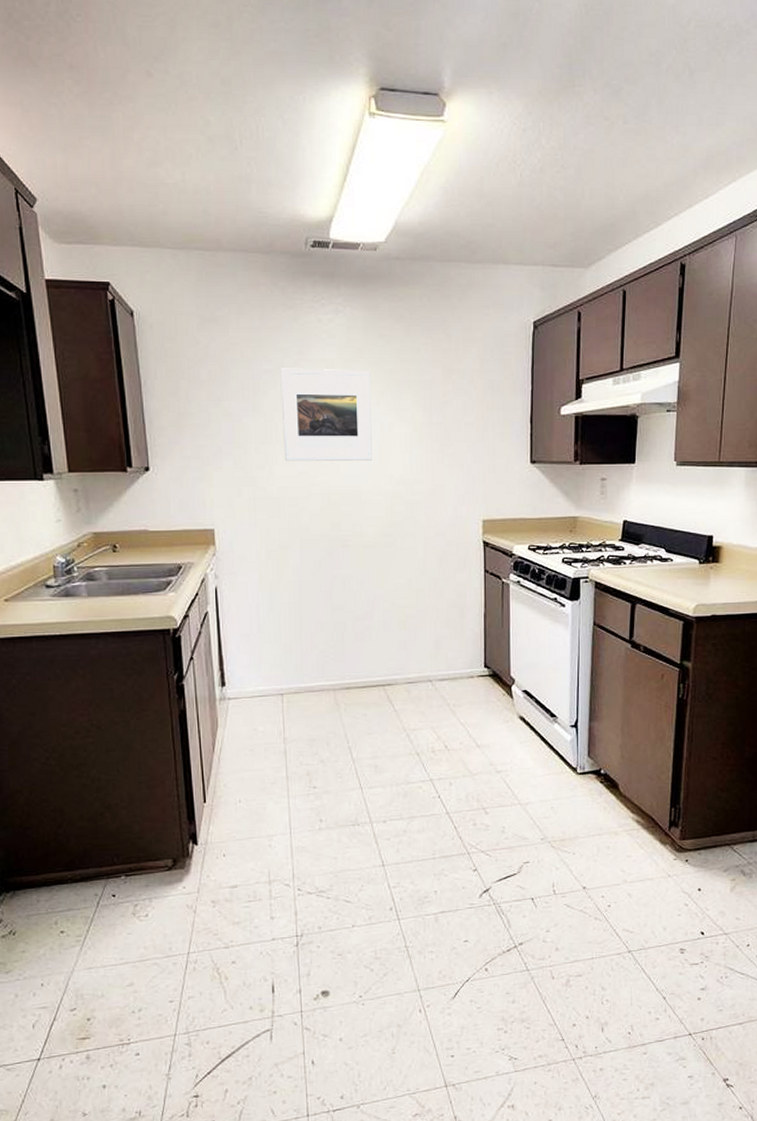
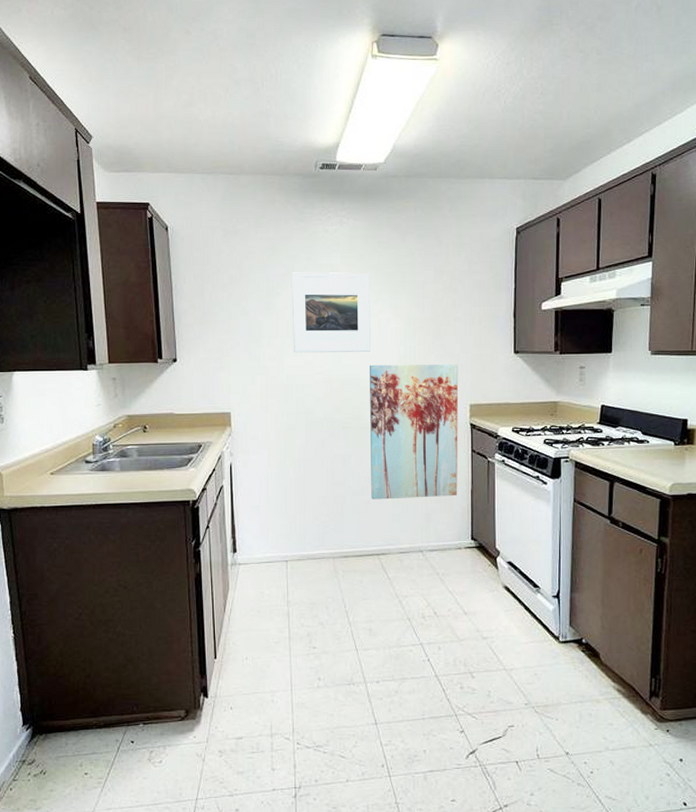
wall art: none [371,474,470,626] -> present [370,363,459,500]

